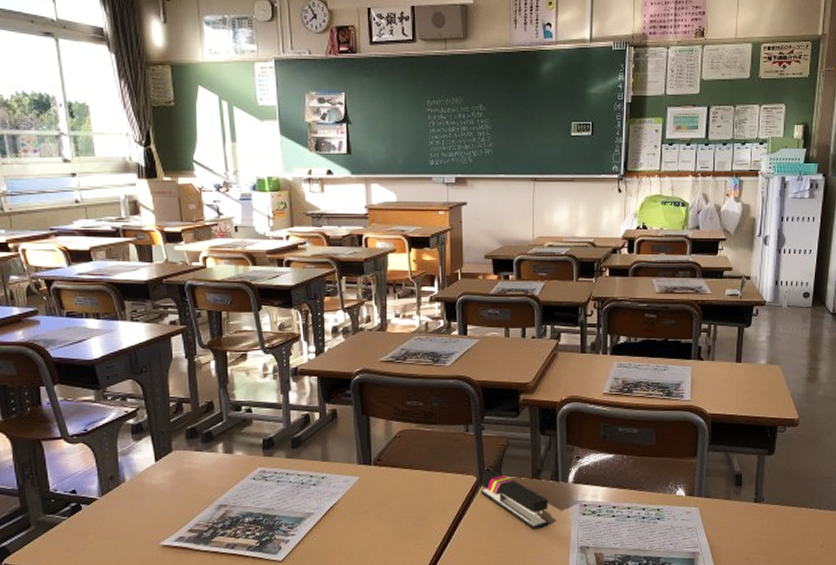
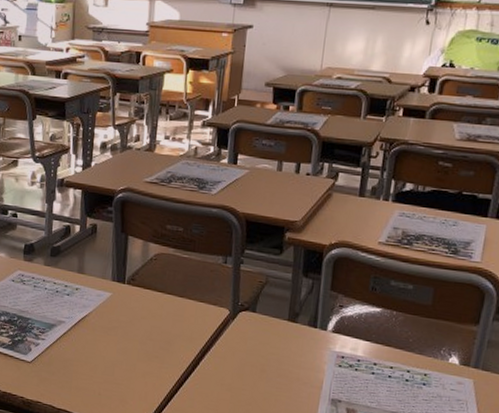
stapler: present [481,471,549,530] -> none [232,306,302,374]

